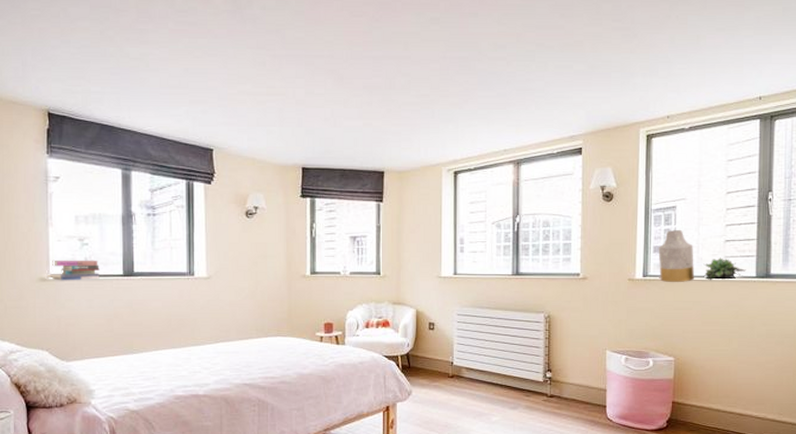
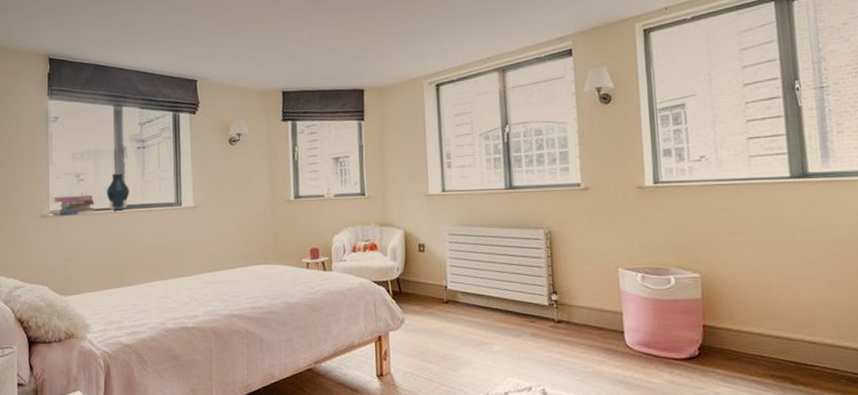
vase: none [113,239,138,278] -> present [106,173,130,211]
vase: present [658,230,695,283] -> none [668,129,716,189]
succulent plant: present [703,257,746,281] -> none [724,157,777,185]

